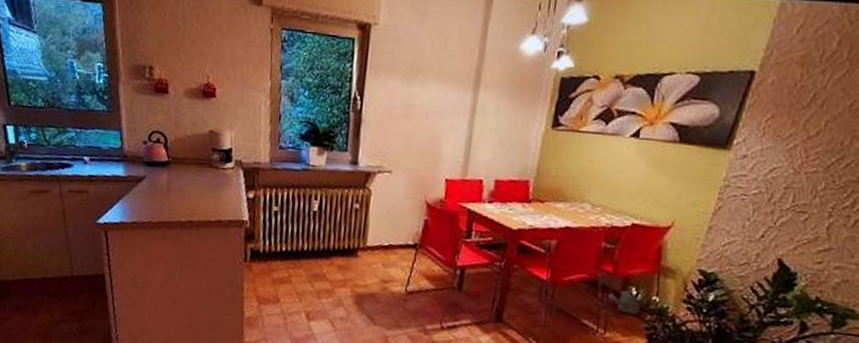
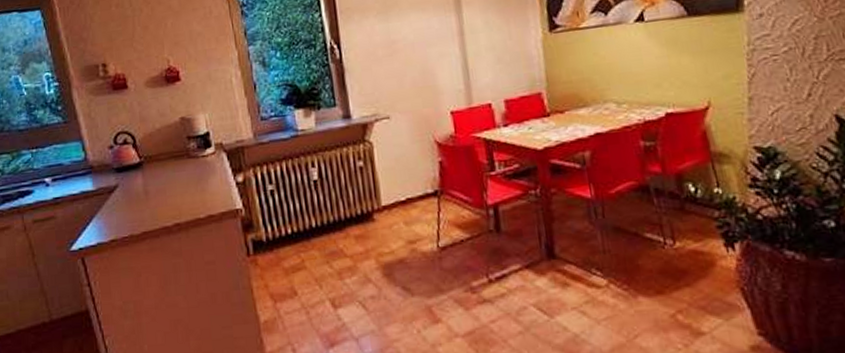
watering can: present [608,290,643,315] -> none [664,188,706,215]

